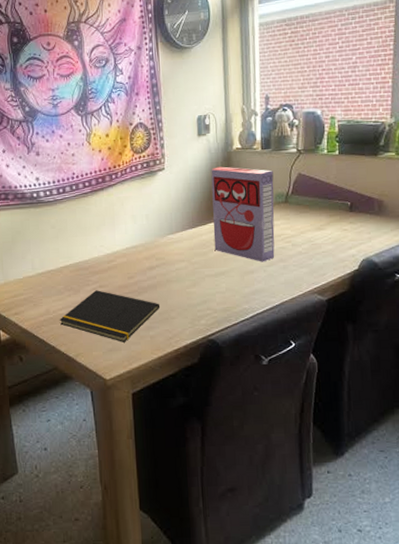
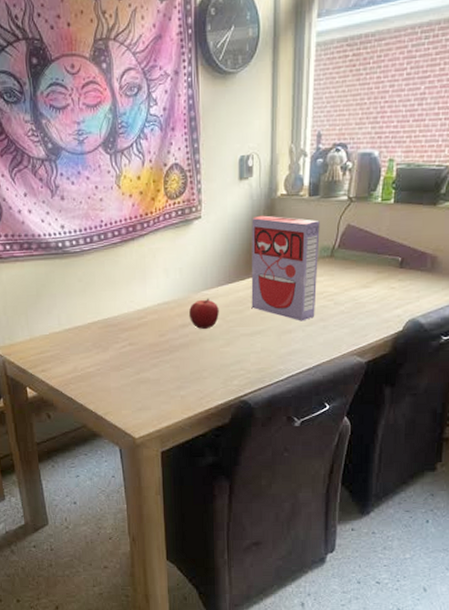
notepad: present [59,290,161,342] -> none [87,348,192,402]
fruit: none [155,241,185,271] -> present [188,298,219,329]

